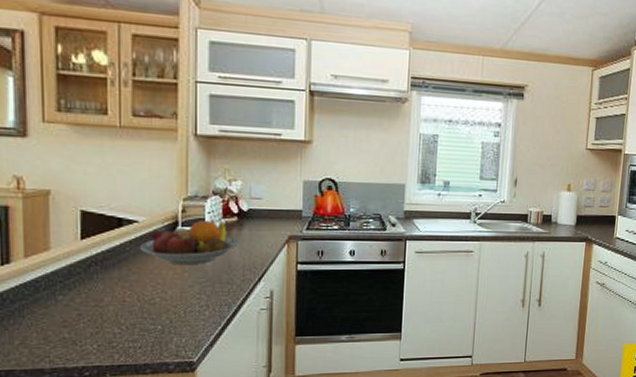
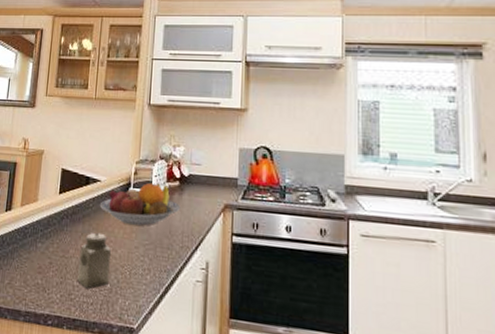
salt shaker: none [118,276,159,334] -> present [77,232,111,289]

